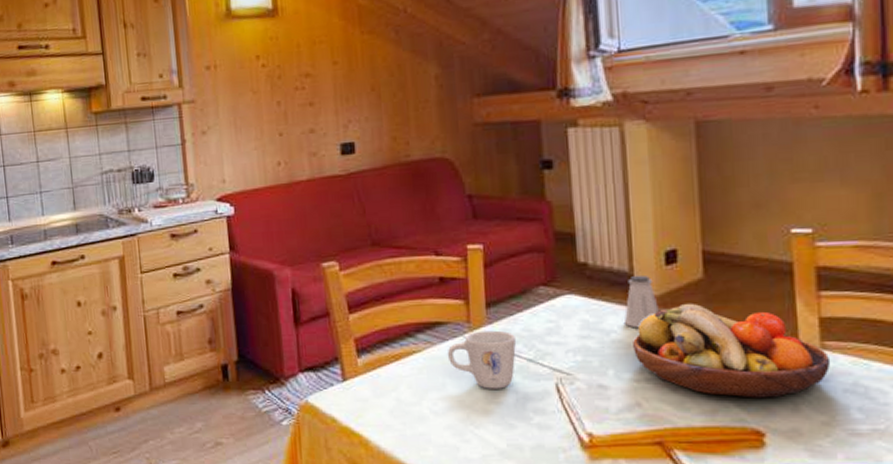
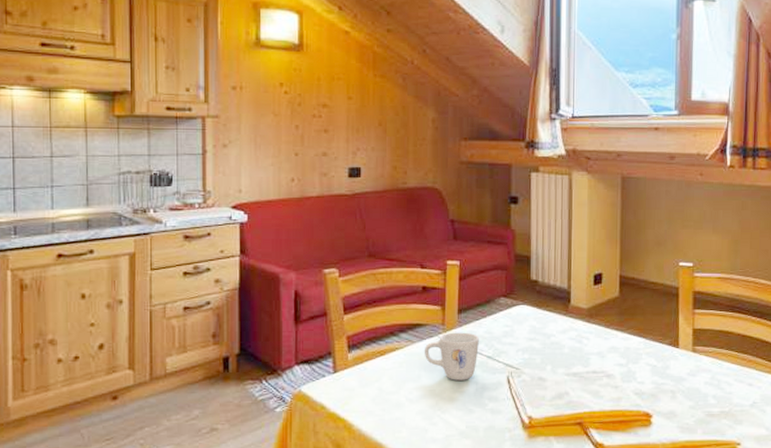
saltshaker: present [623,274,659,328] -> none [561,291,586,333]
fruit bowl: present [633,303,831,398] -> none [566,315,698,389]

